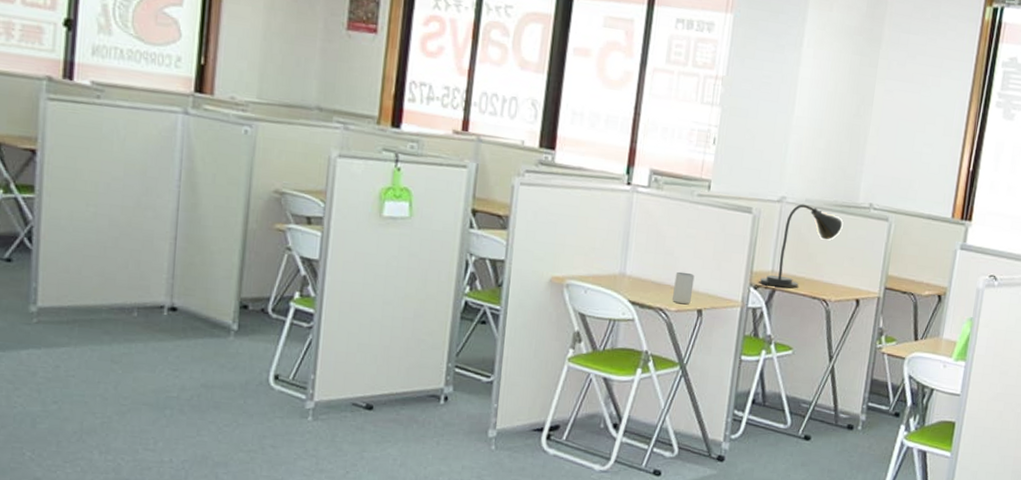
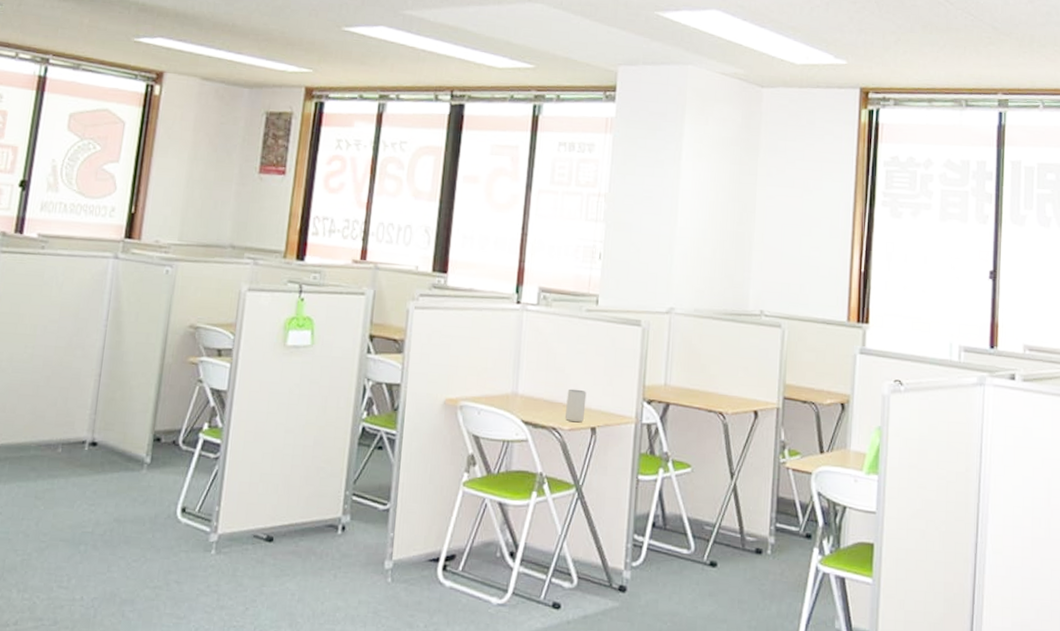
desk lamp: present [758,204,842,289] -> none [651,314,733,402]

